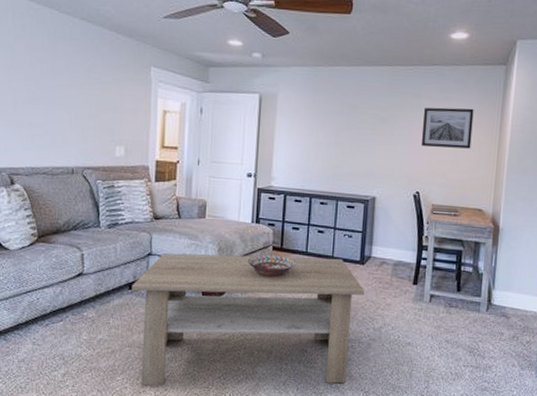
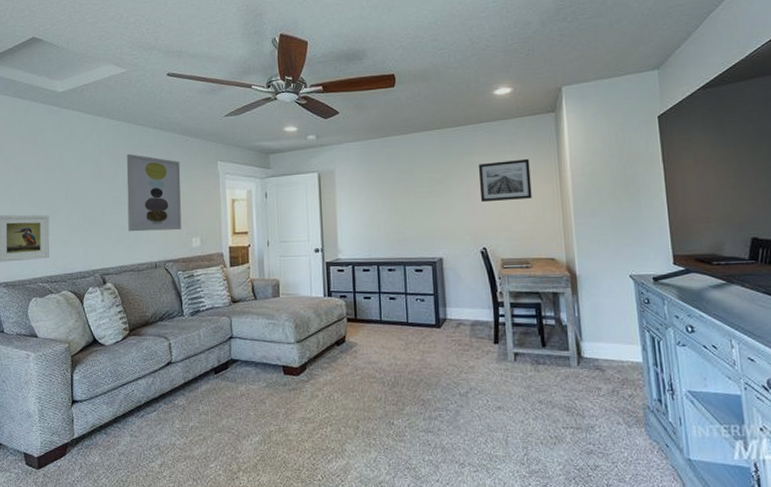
wall art: none [43,45,109,136] -> present [126,154,182,232]
coffee table: present [131,252,364,386] -> none [217,324,445,472]
decorative bowl: present [247,254,297,278] -> none [324,326,372,350]

